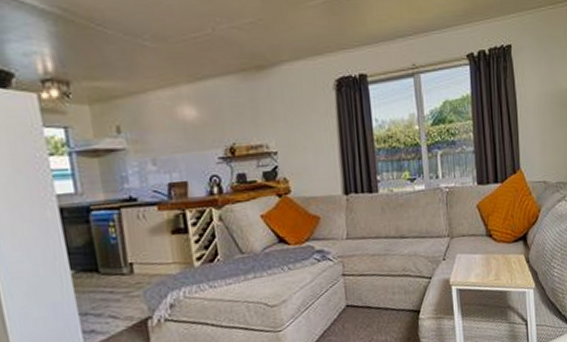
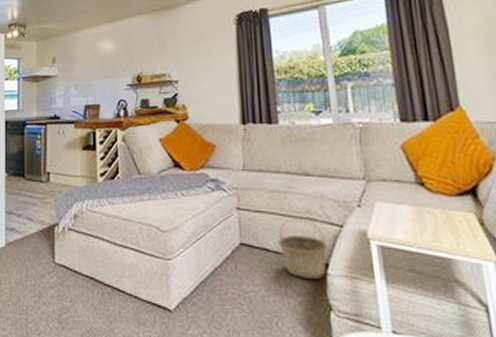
basket: none [379,276,421,326] -> present [278,219,329,280]

